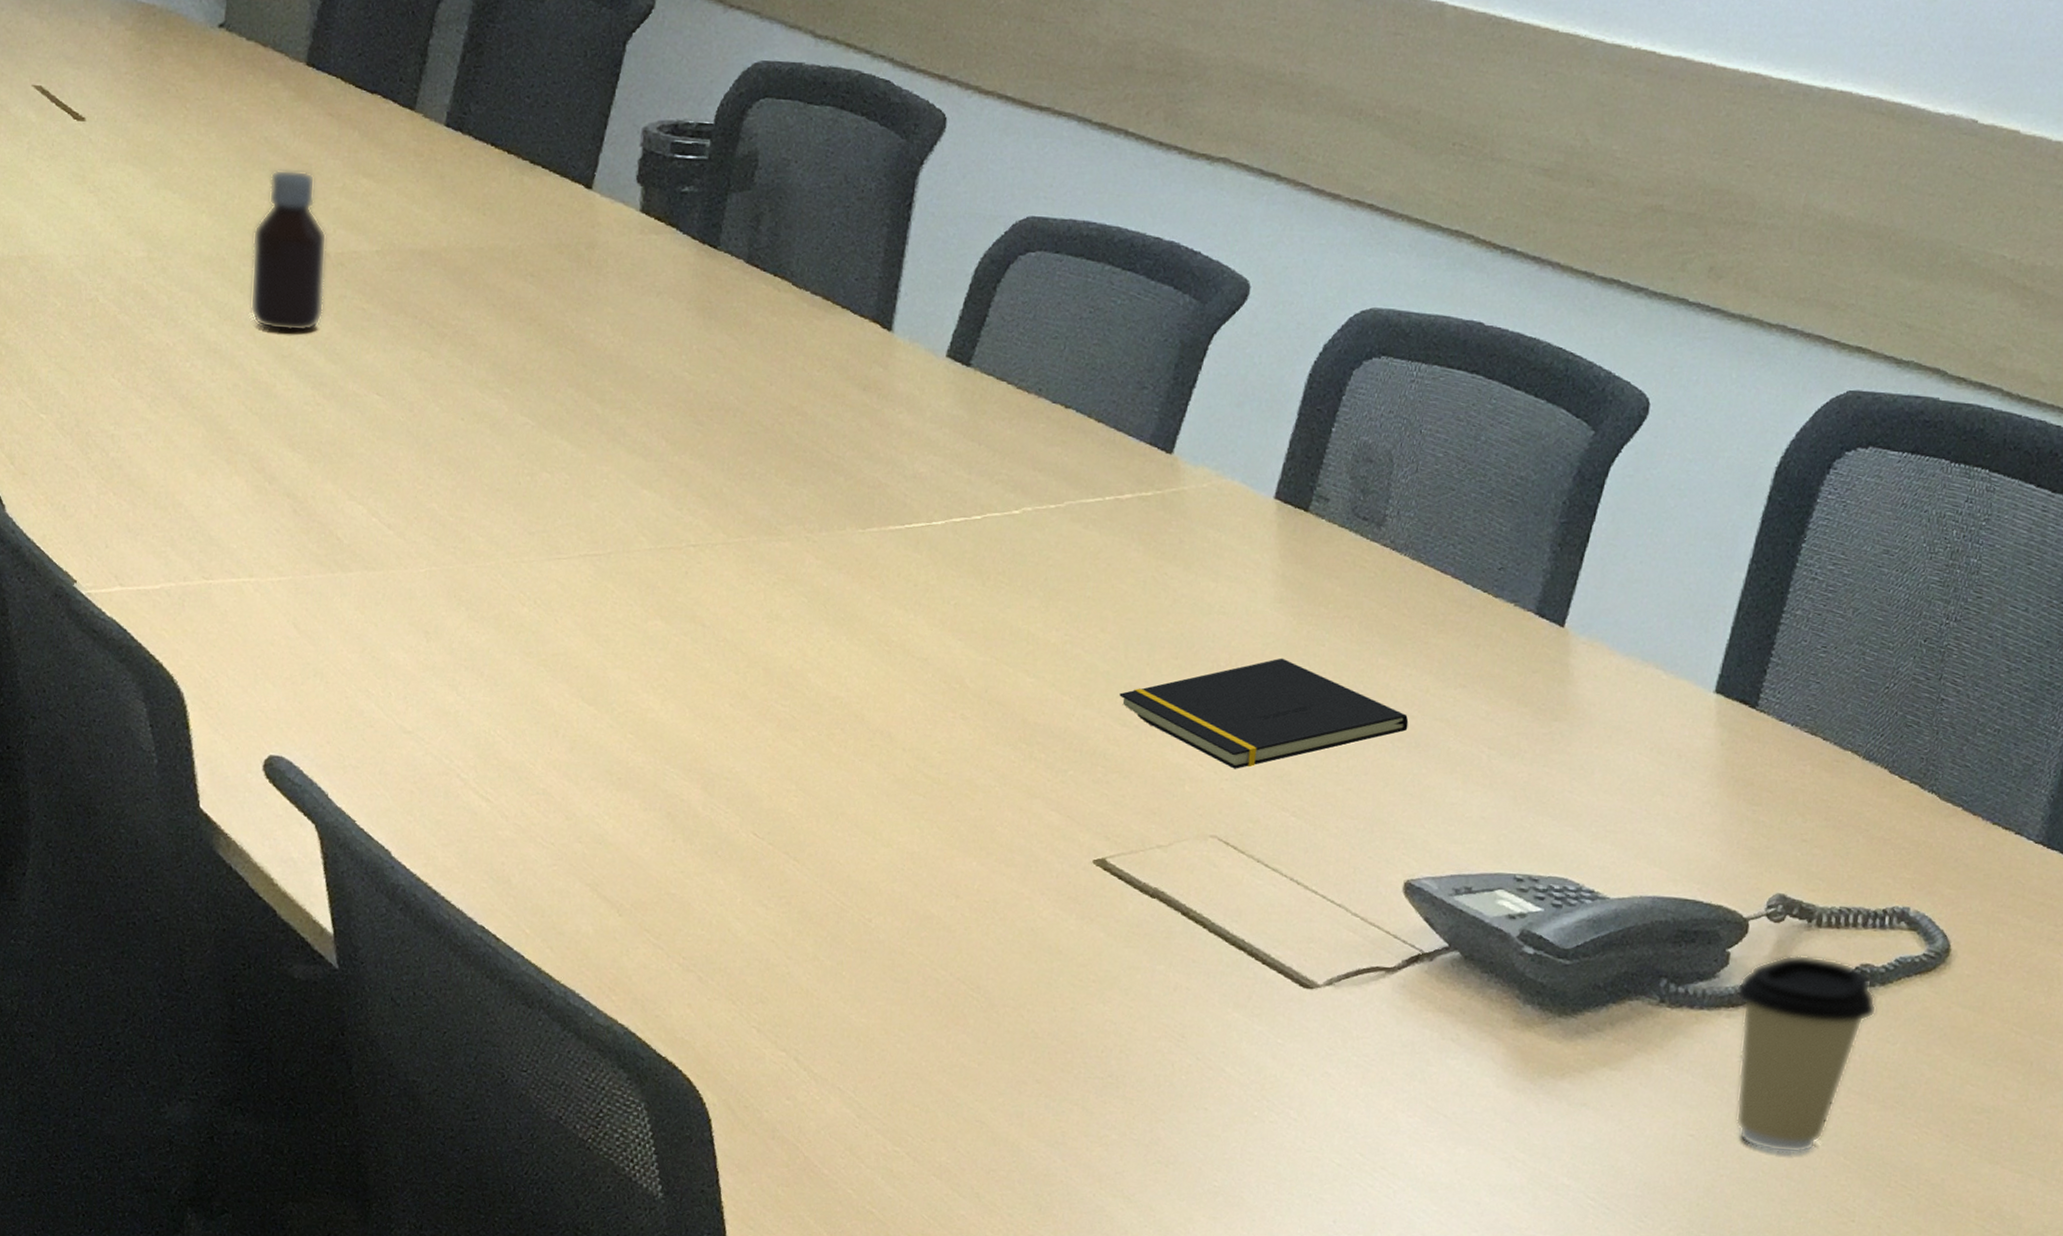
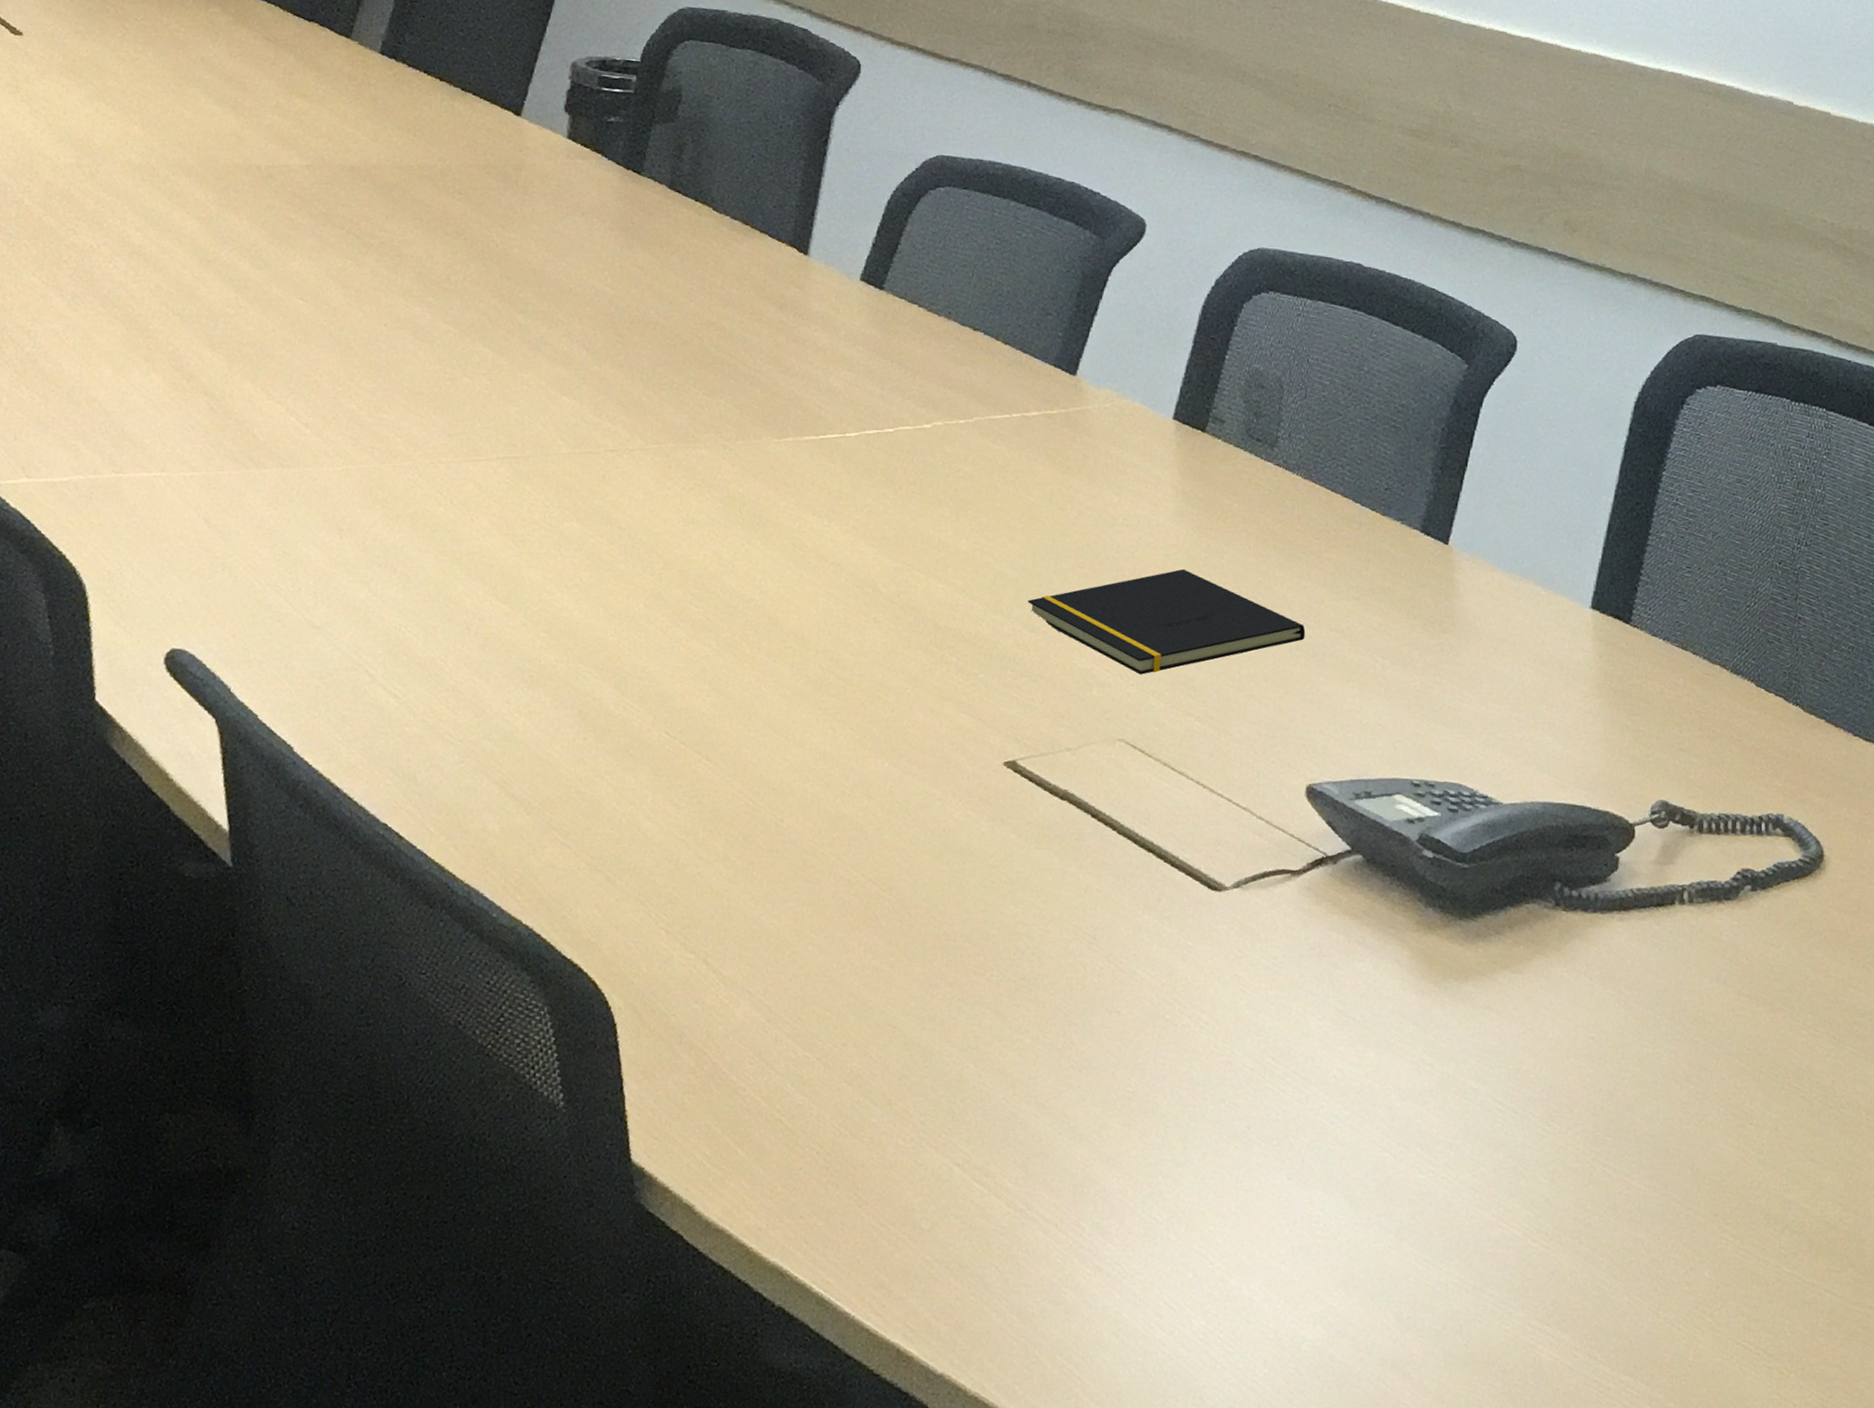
bottle: present [250,169,327,332] -> none [177,87,258,239]
coffee cup: present [1735,954,1877,1154] -> none [1626,859,1760,1057]

